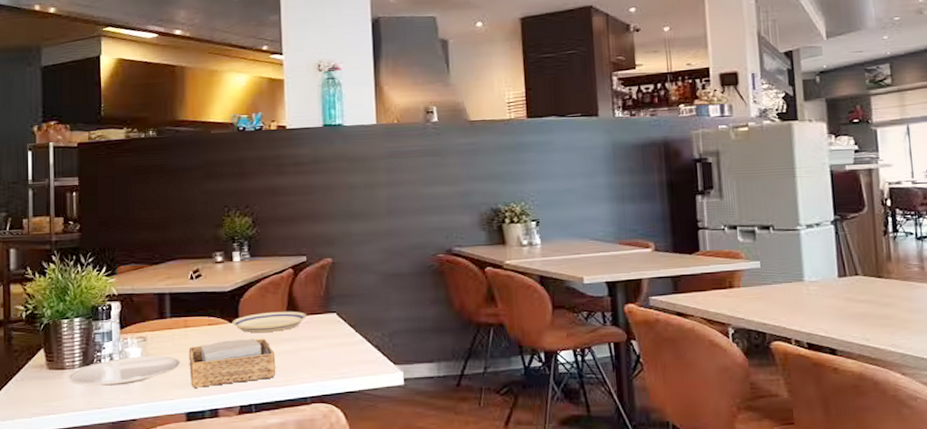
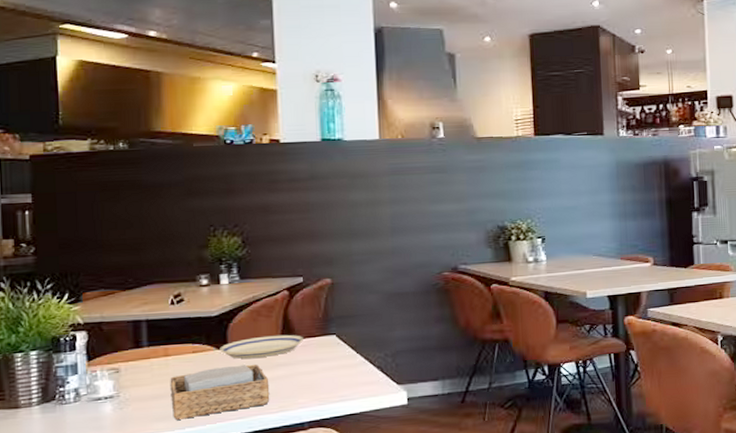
plate: present [68,355,180,386] -> none [23,387,160,425]

